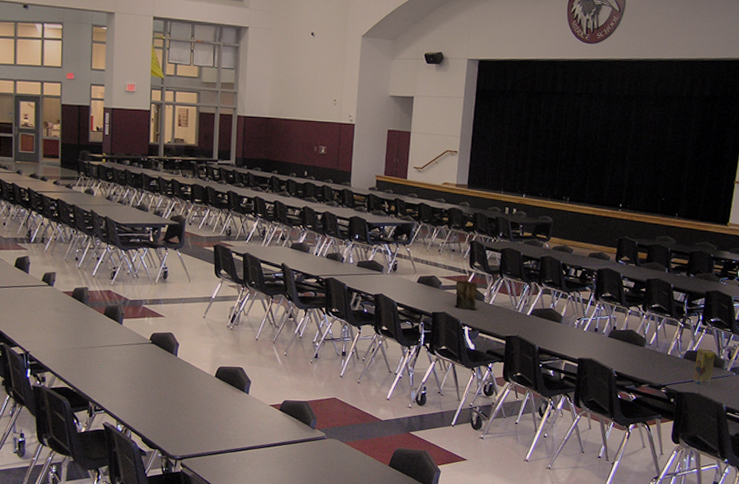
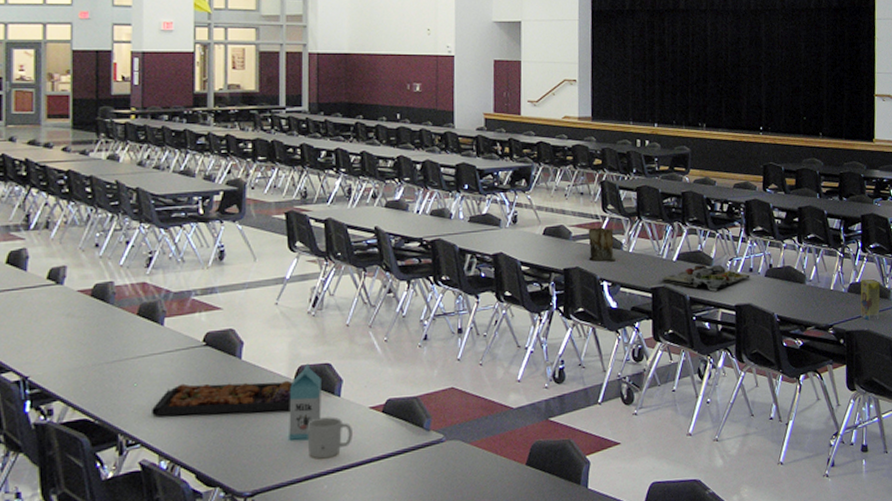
food tray: none [113,370,214,401] -> present [152,380,293,417]
milk carton: none [209,365,235,424] -> present [289,363,321,440]
mug: none [223,408,256,440] -> present [308,416,352,459]
food tray: none [512,321,595,345] -> present [658,264,750,292]

